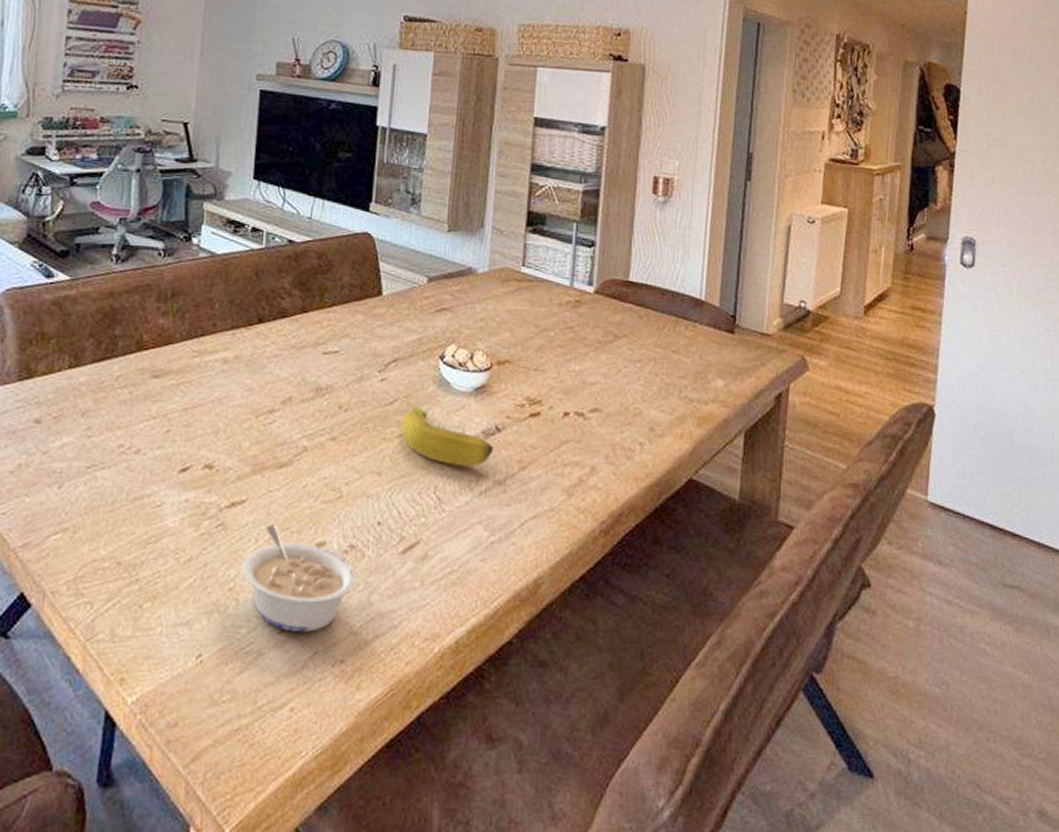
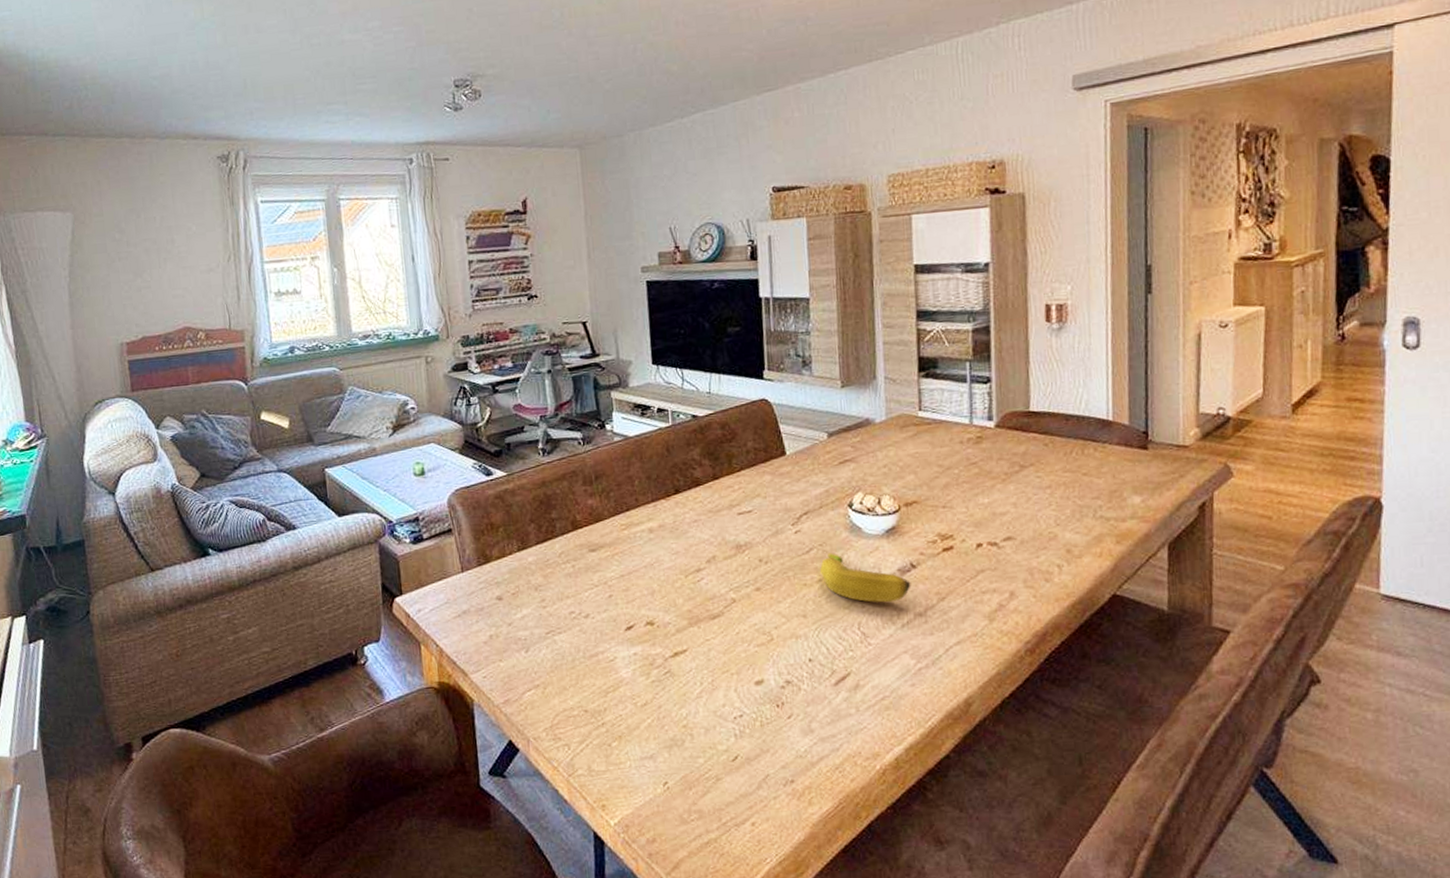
legume: present [242,524,357,632] -> none [692,668,796,759]

